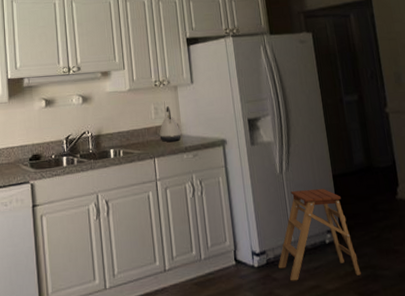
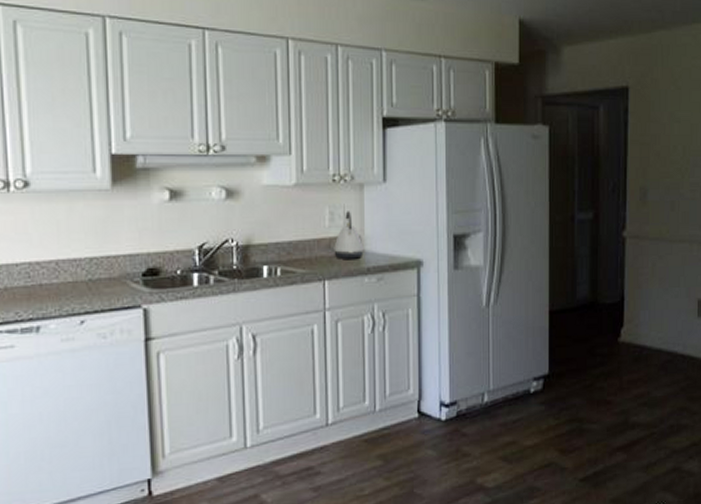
step ladder: present [278,189,361,281] -> none [470,327,566,437]

